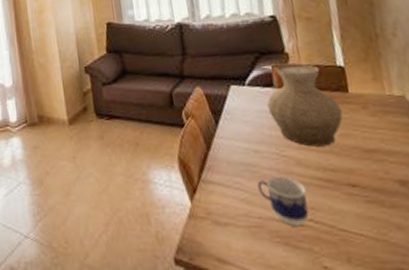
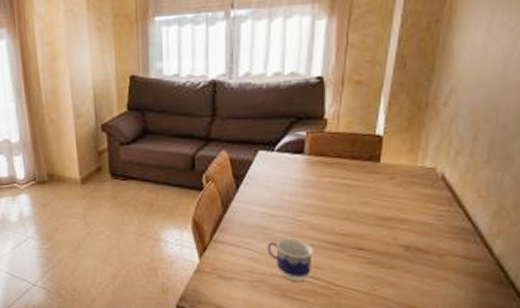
vase: present [266,63,343,147] -> none [292,129,368,213]

